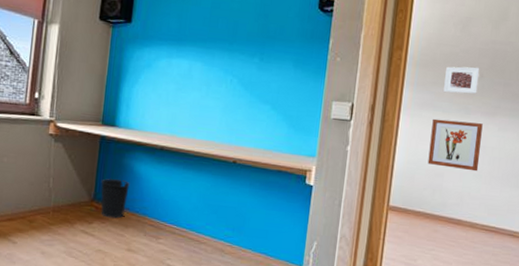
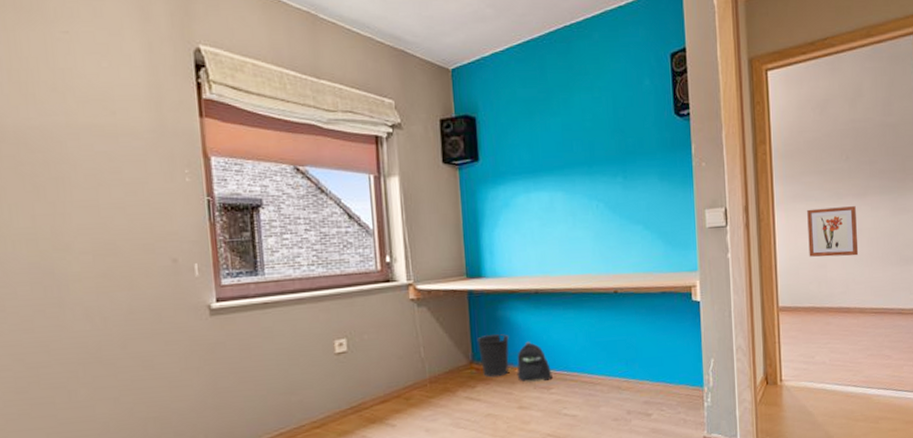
backpack: none [131,191,163,231] -> present [516,341,553,383]
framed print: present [444,66,480,94] -> none [812,149,845,181]

